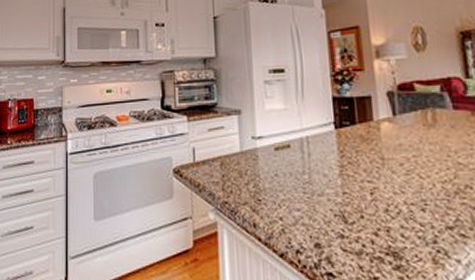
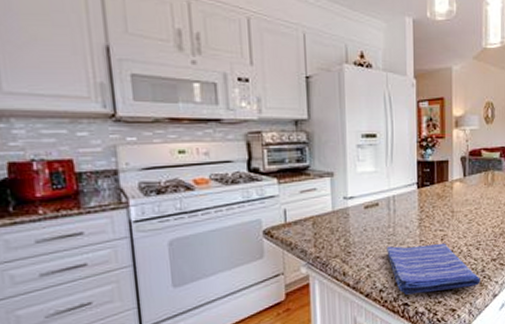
dish towel: none [302,197,433,263] -> present [387,243,480,295]

